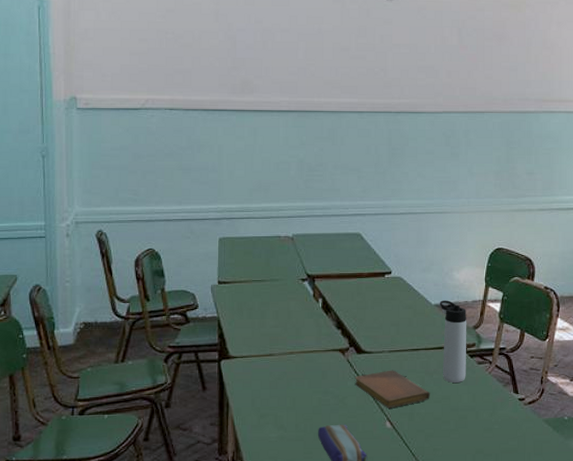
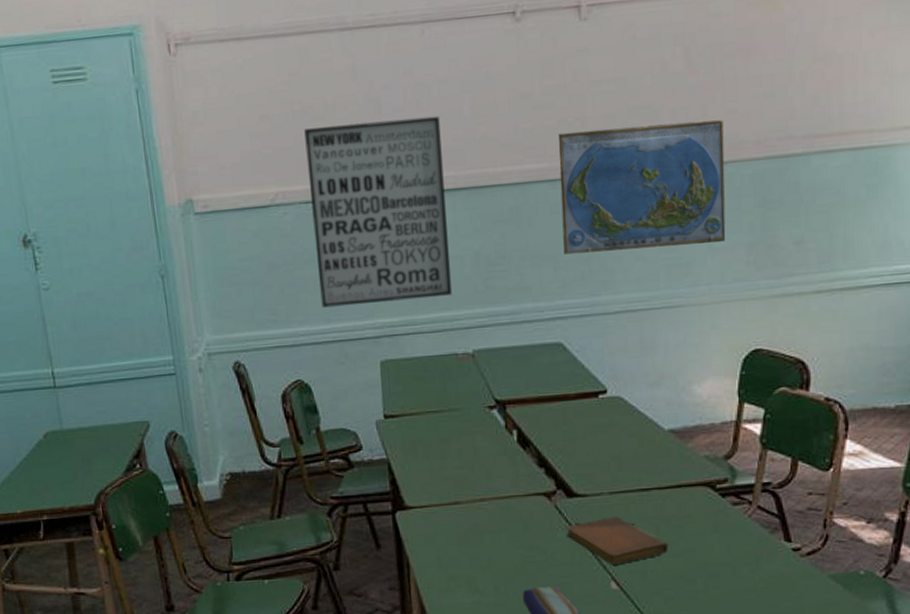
wall art: none [174,53,280,193] -> present [304,115,453,308]
world map: none [366,78,482,168] -> present [558,119,726,254]
thermos bottle: present [439,300,466,383] -> none [674,423,717,530]

